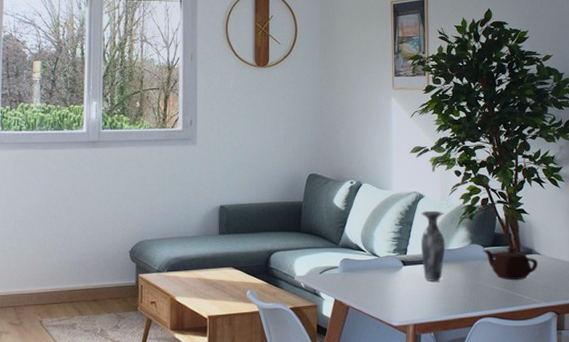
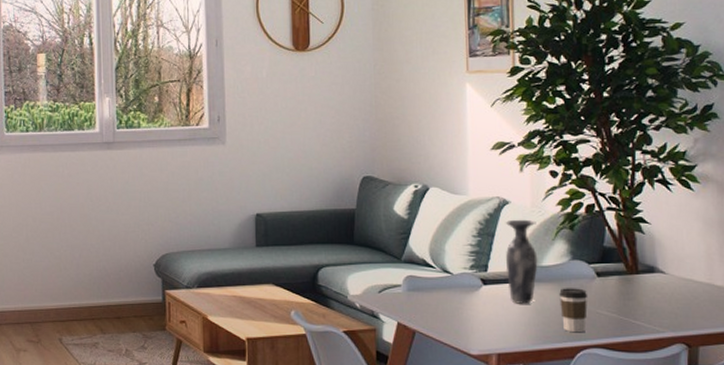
coffee cup: none [462,267,483,305] -> present [559,288,588,333]
teapot: present [483,247,538,280] -> none [587,263,662,303]

